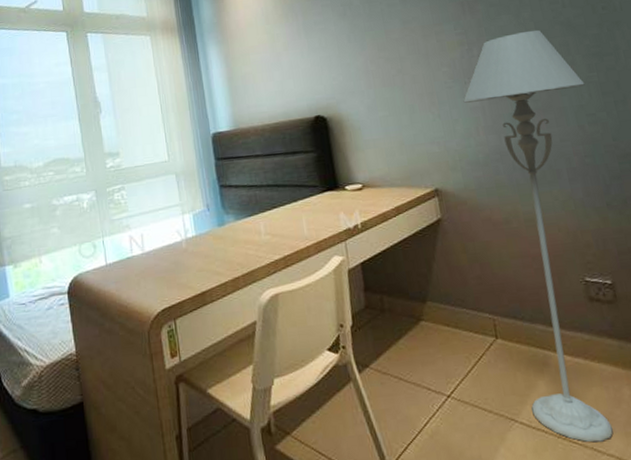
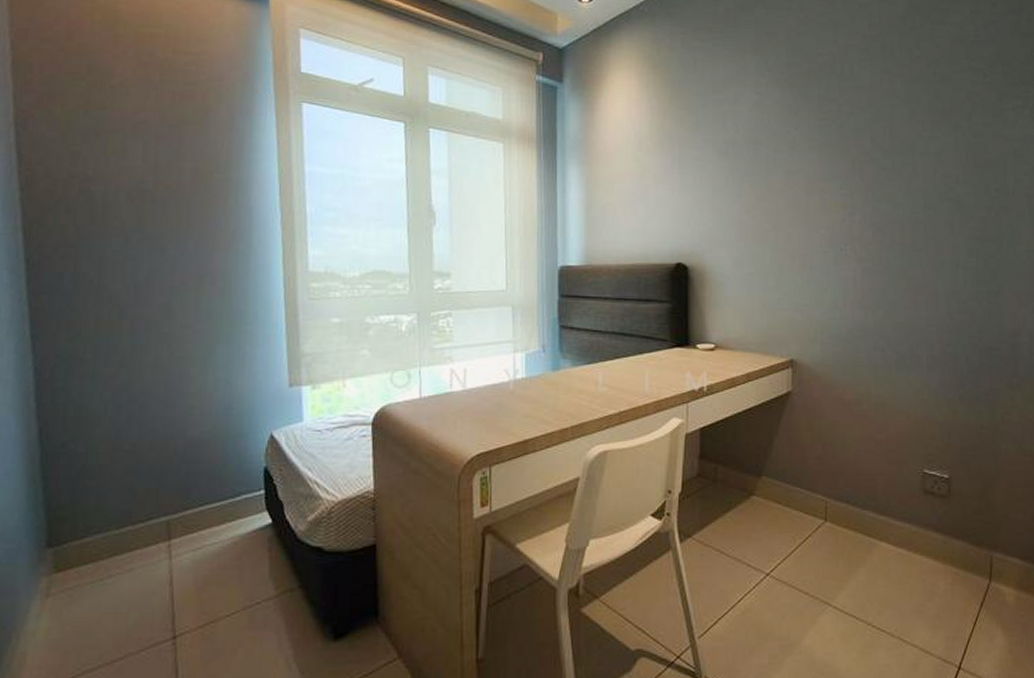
floor lamp: present [463,29,614,443] -> none [836,202,962,632]

